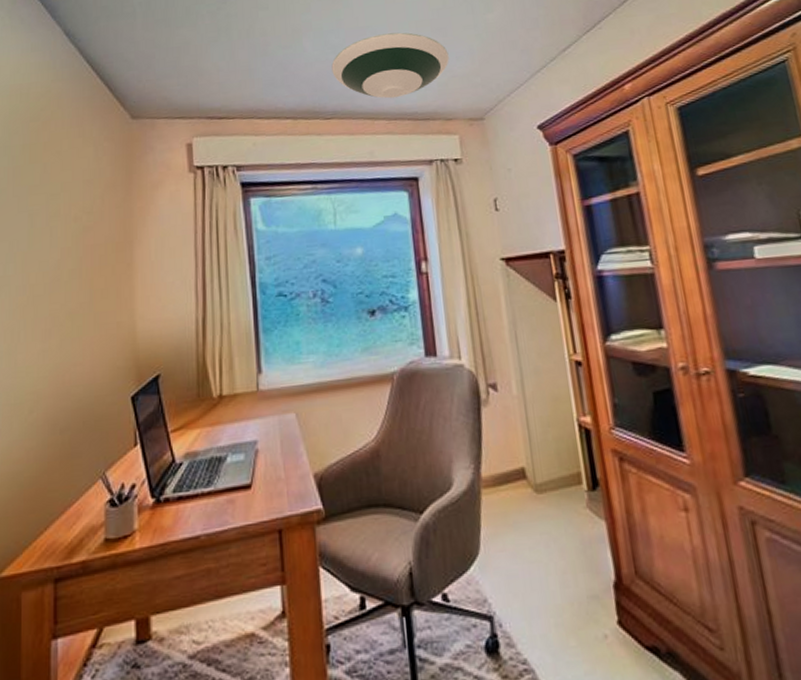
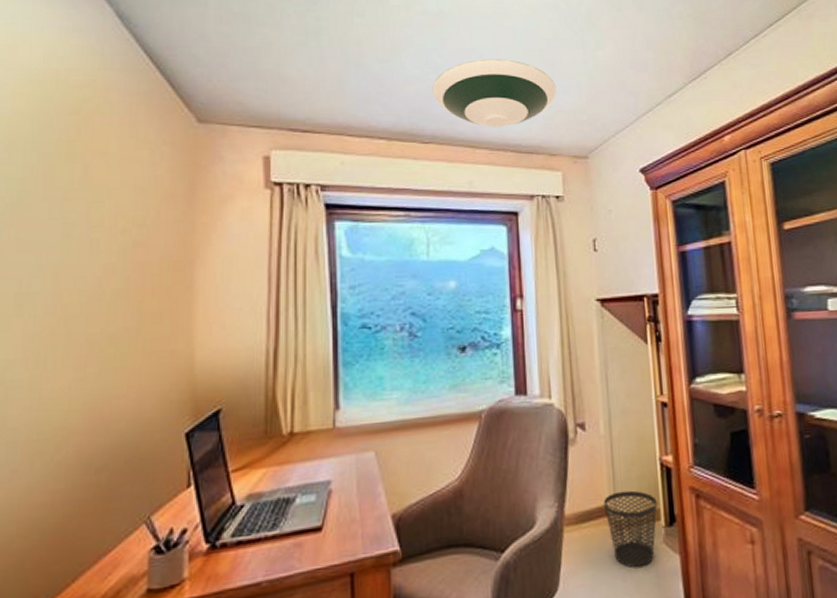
wastebasket: none [521,452,578,534] -> present [604,490,658,568]

